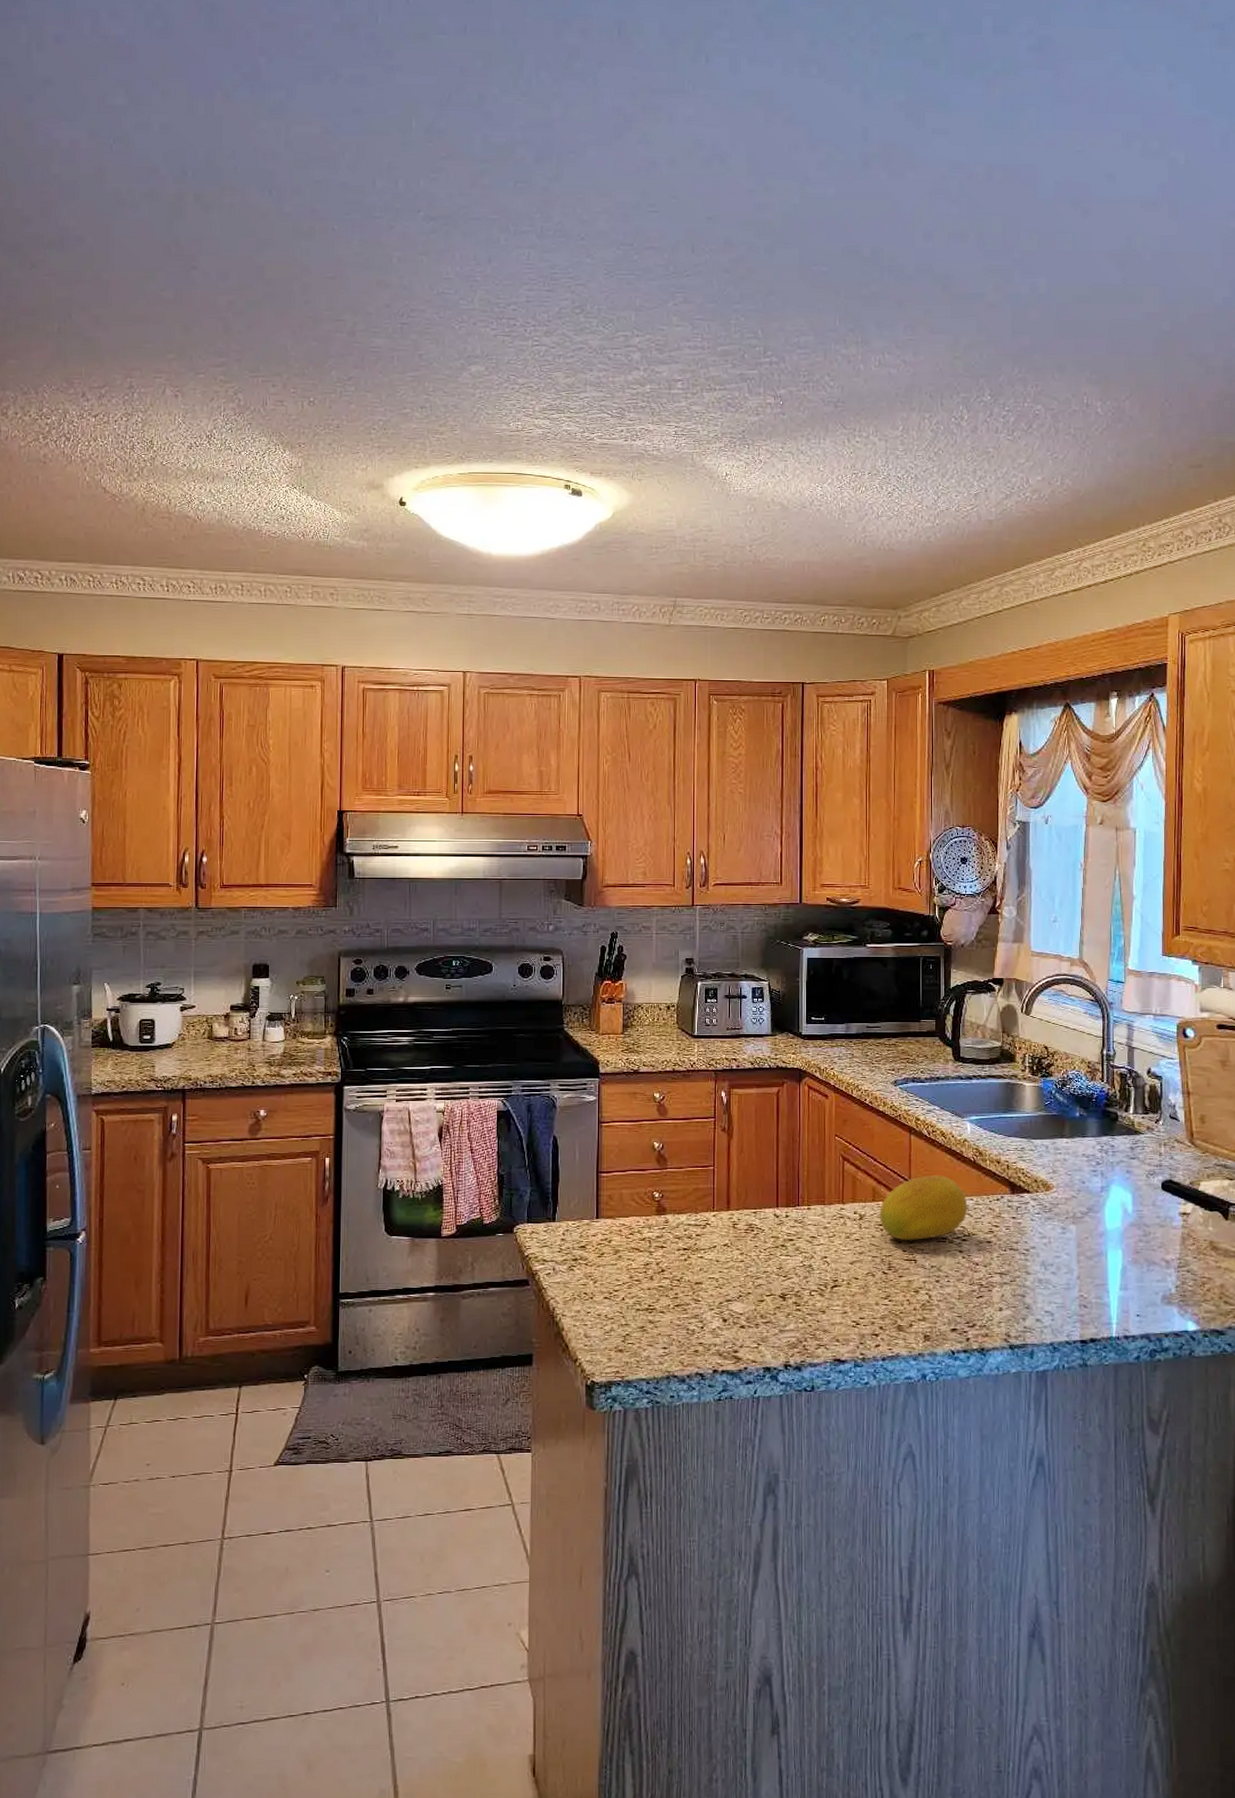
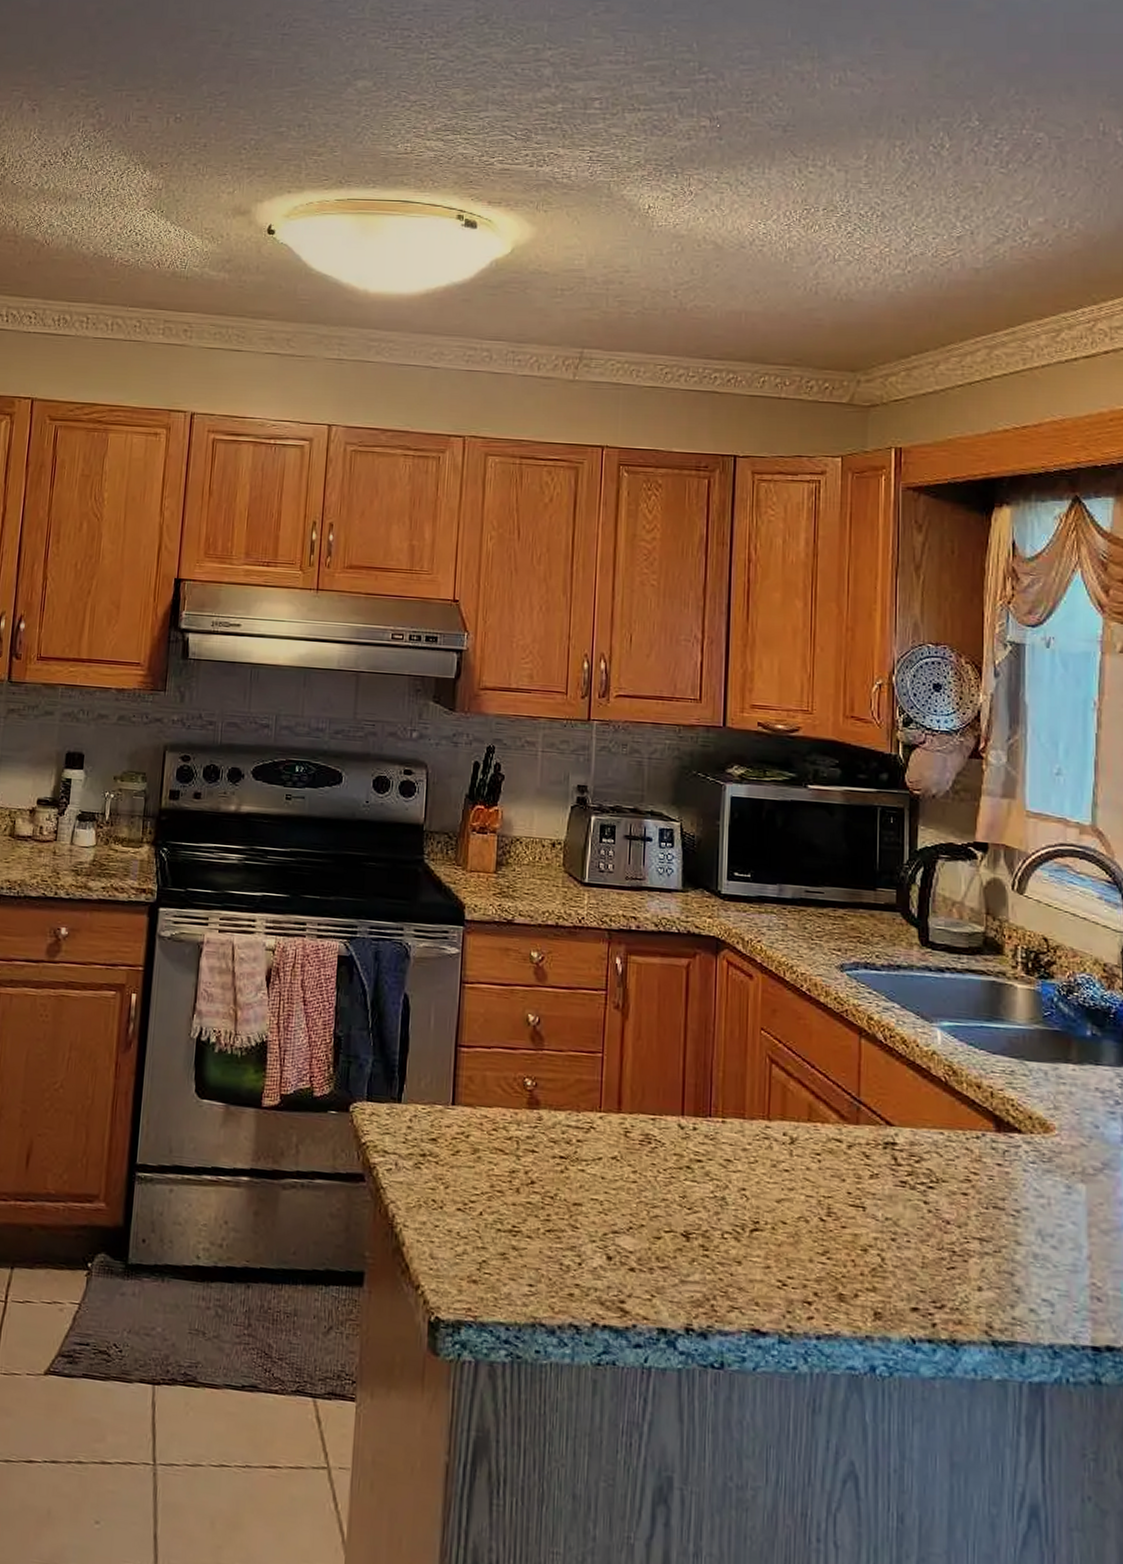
fruit: present [879,1175,968,1241] -> none [816,1094,936,1181]

